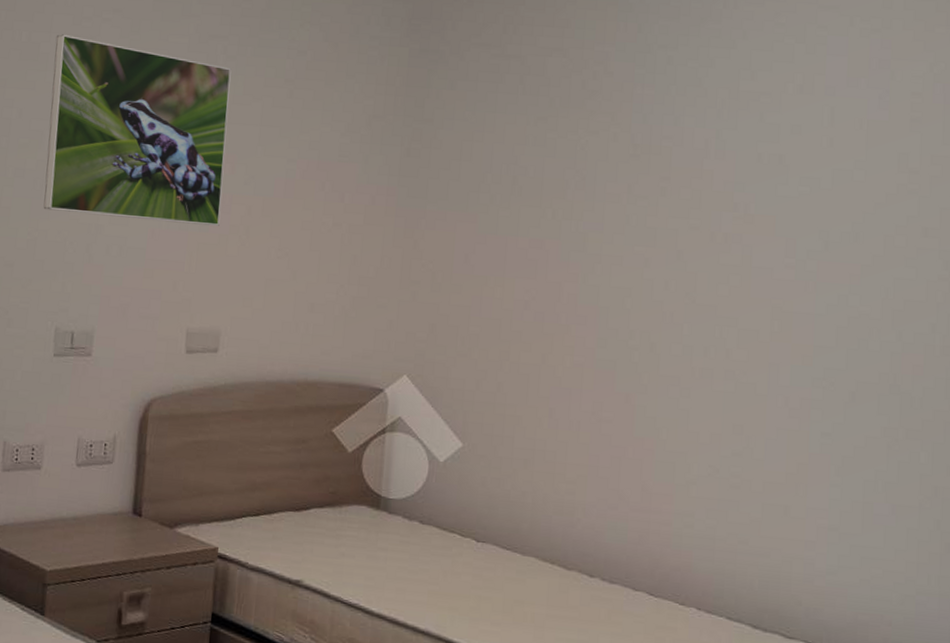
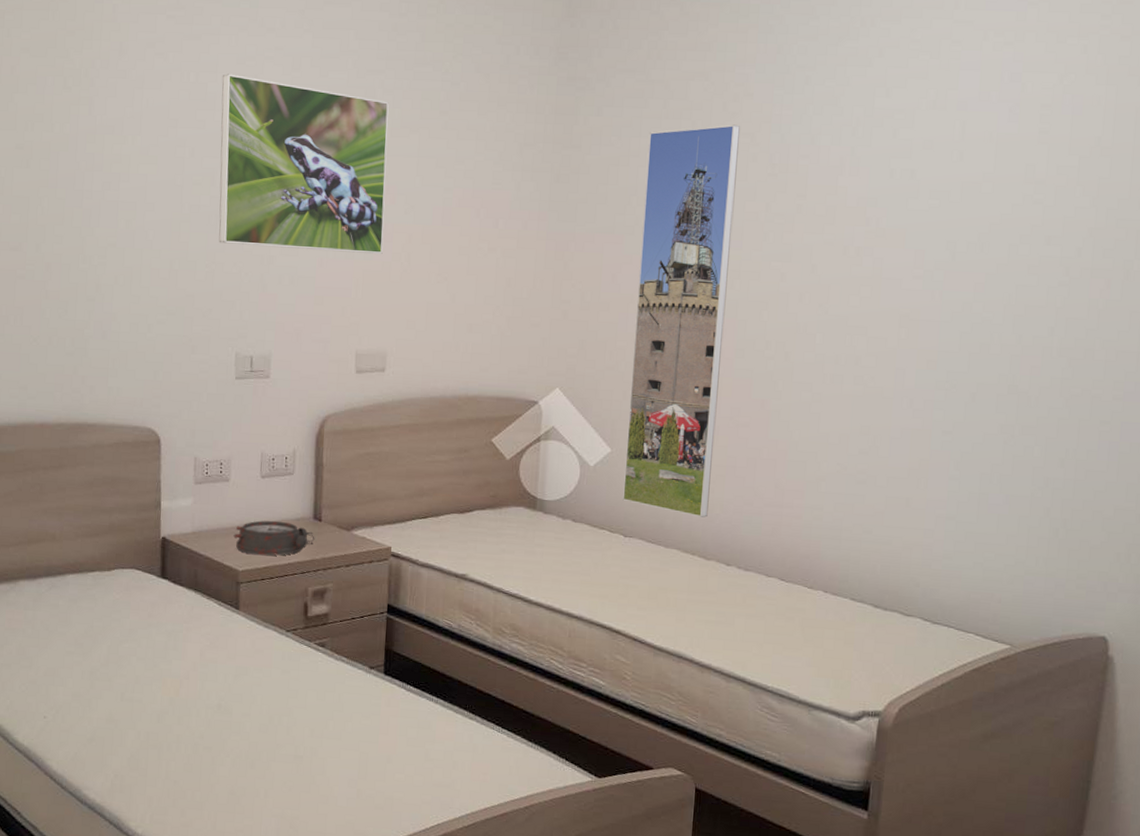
alarm clock: none [42,514,134,555] -> present [233,520,315,556]
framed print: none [475,102,601,522] -> present [623,124,741,518]

